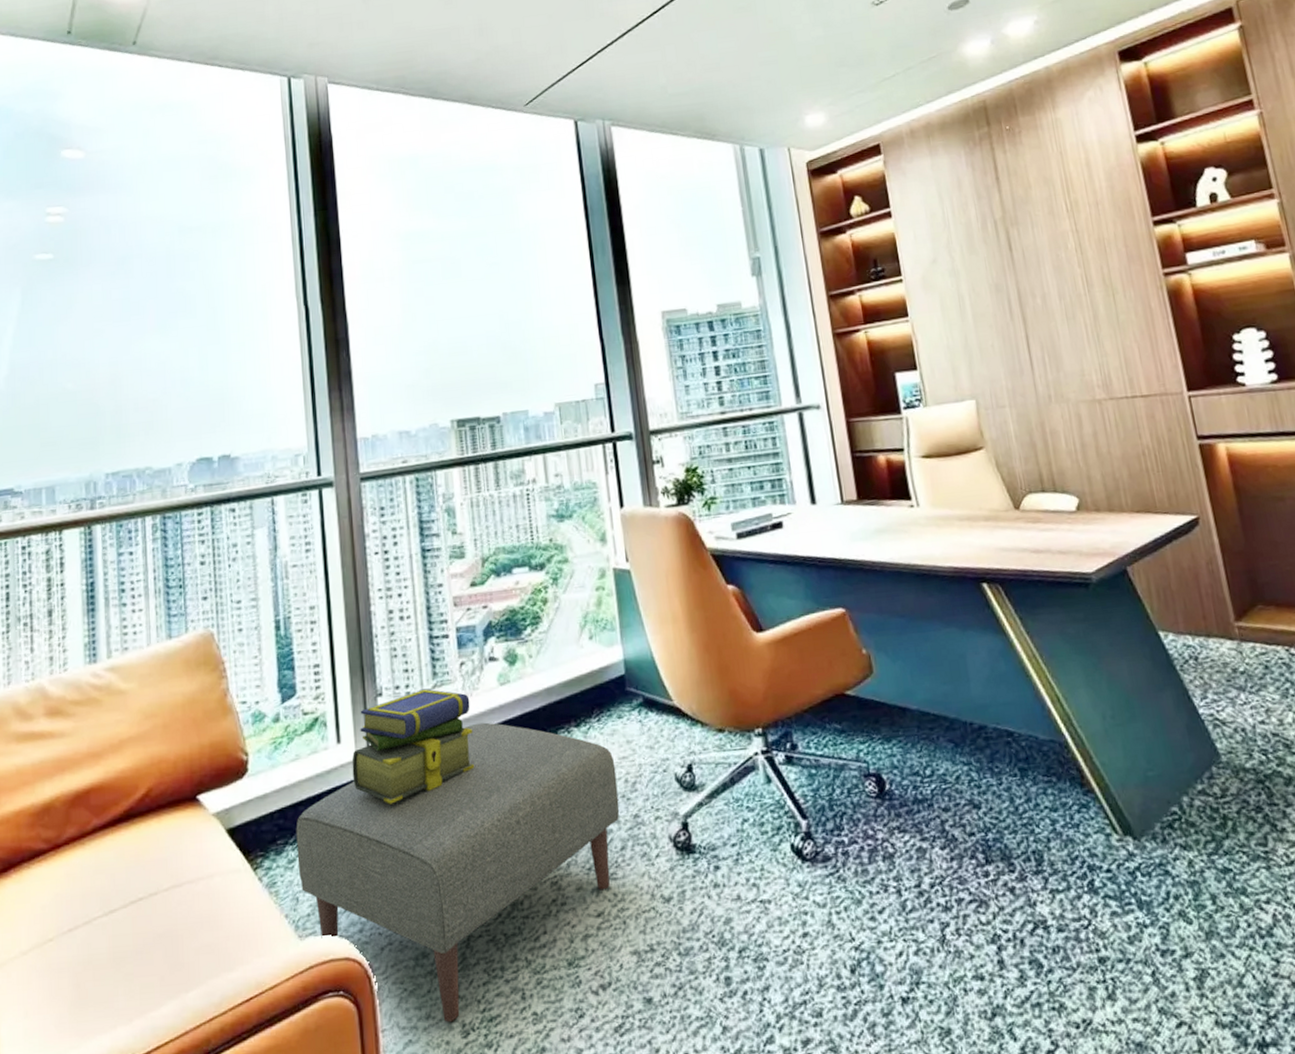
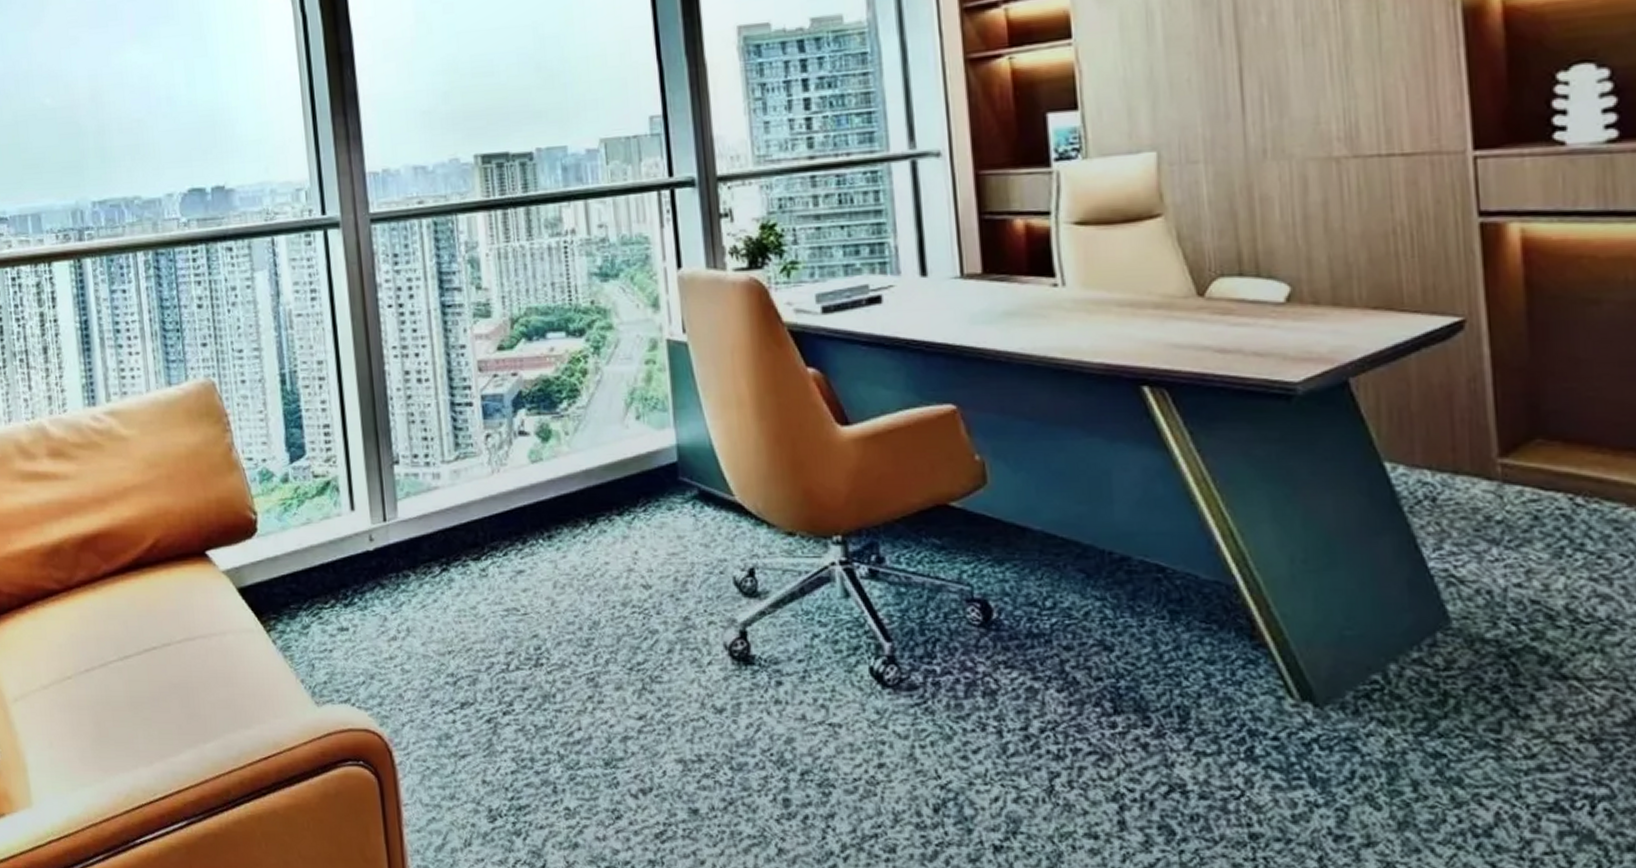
ottoman: present [296,722,620,1023] -> none [309,502,667,806]
stack of books: present [352,689,475,804] -> none [367,460,503,579]

